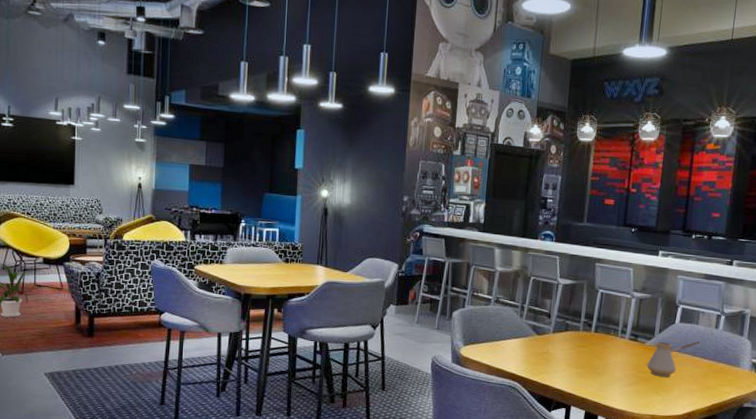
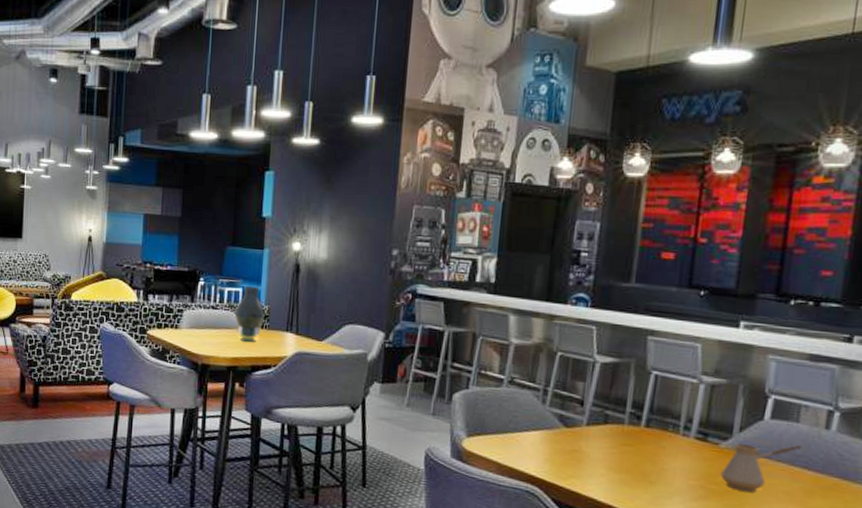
vase: none [272,227,299,274] -> present [234,286,265,342]

